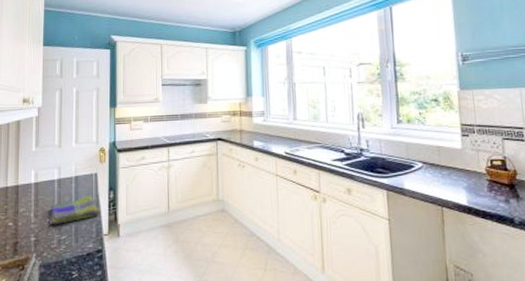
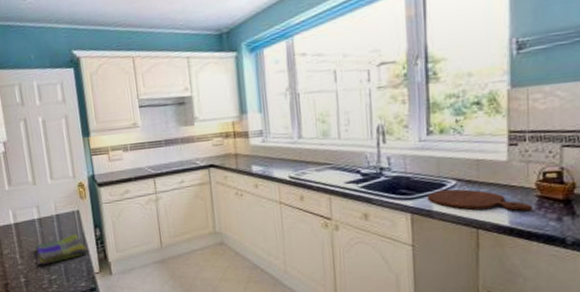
cutting board: none [399,170,485,192] -> present [427,189,533,211]

